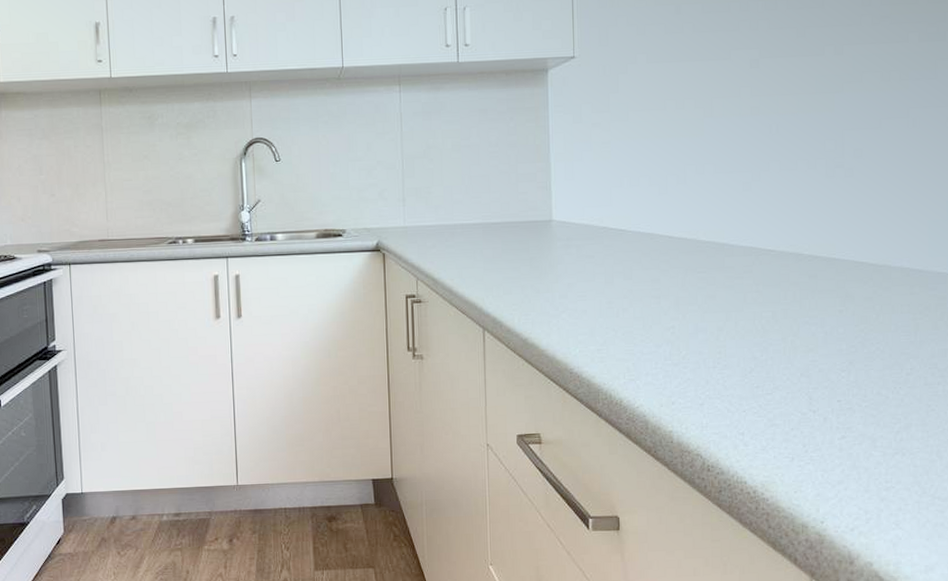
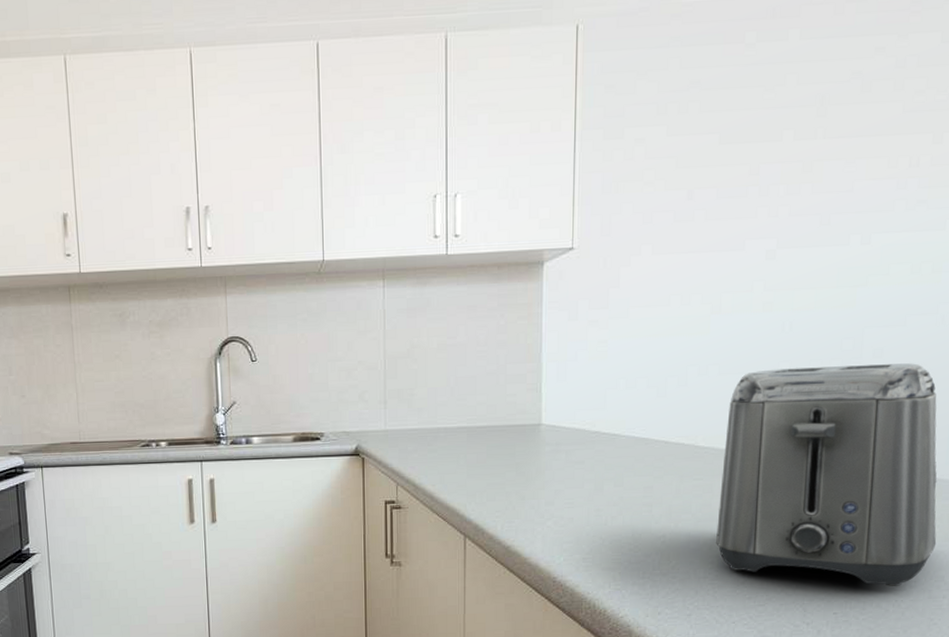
toaster: none [722,162,927,374] -> present [716,363,937,586]

